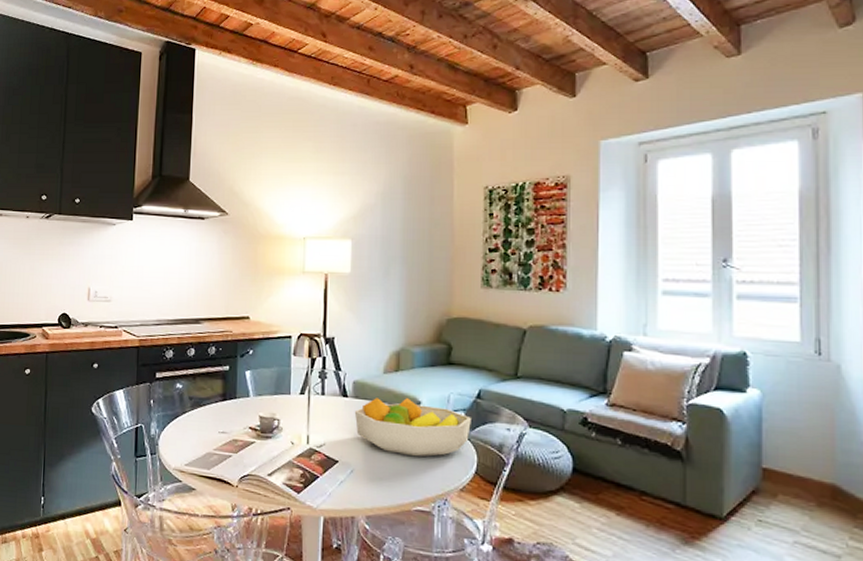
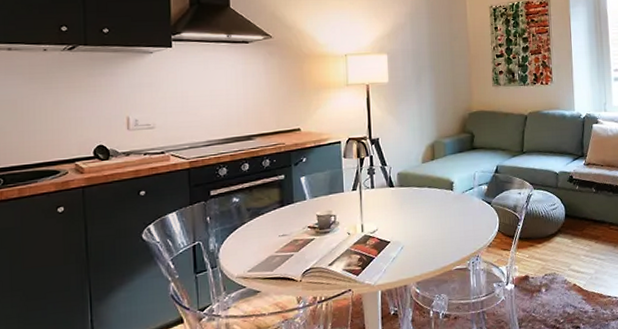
fruit bowl: present [354,398,471,457] -> none [400,181,493,227]

